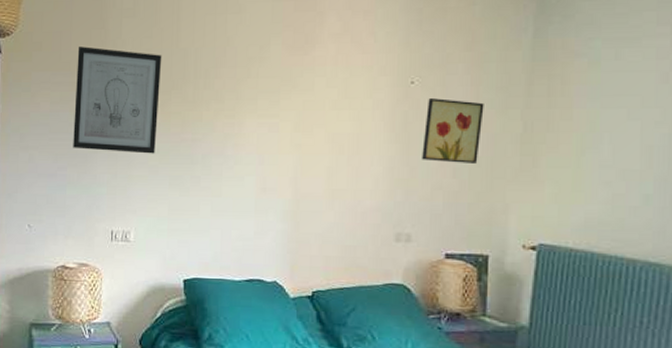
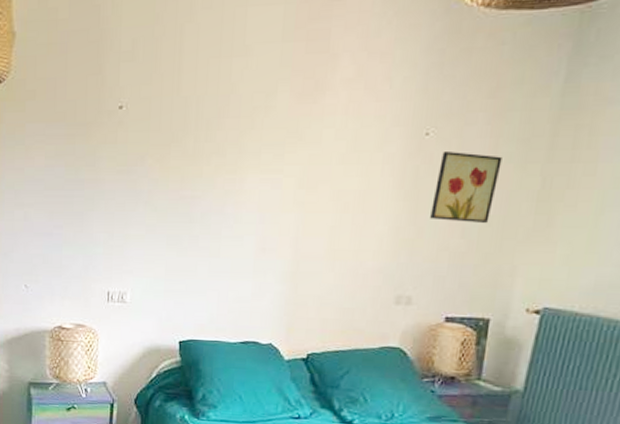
wall art: present [73,46,162,154] -> none [69,95,162,212]

